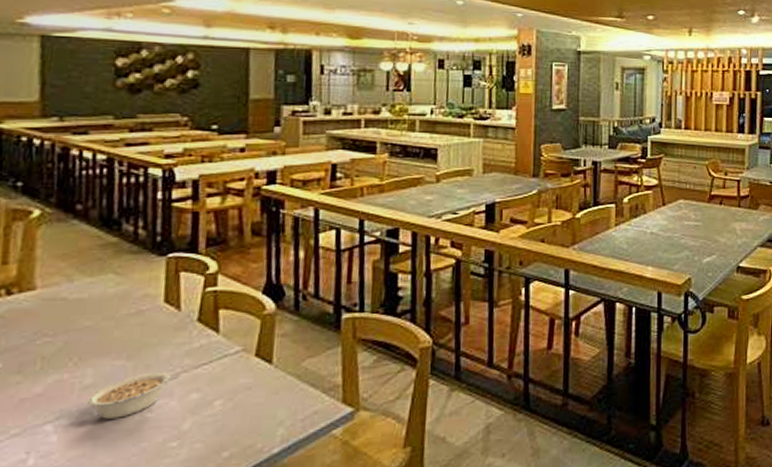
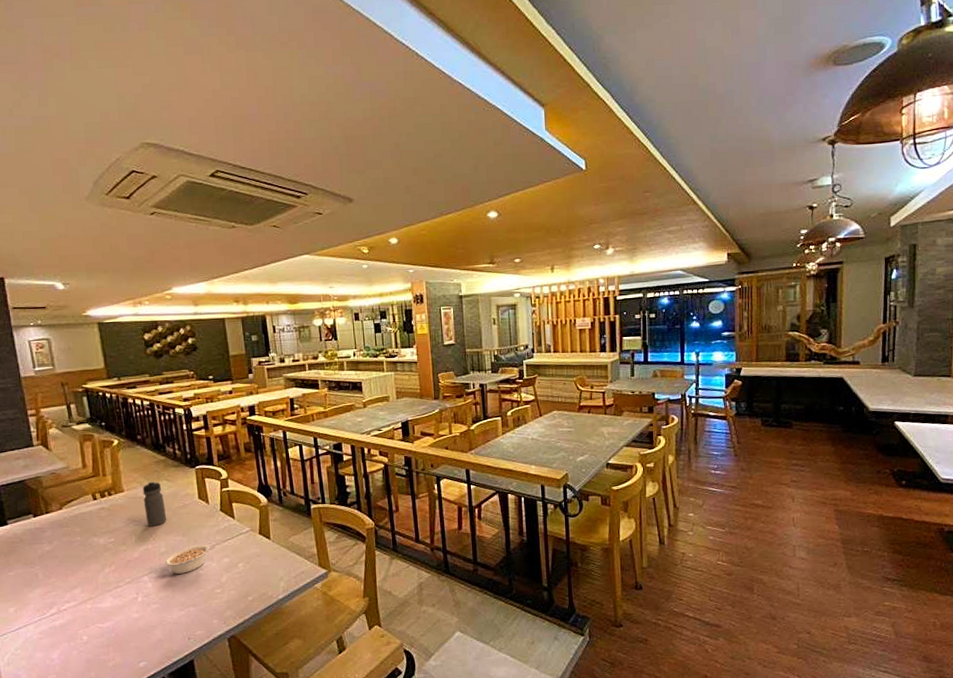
water bottle: none [67,273,105,345] -> present [142,480,167,527]

